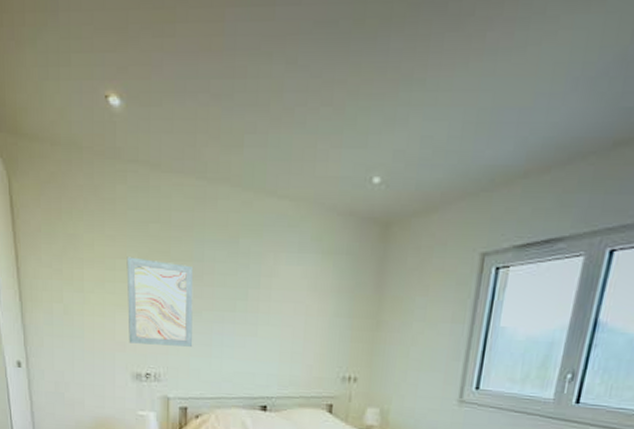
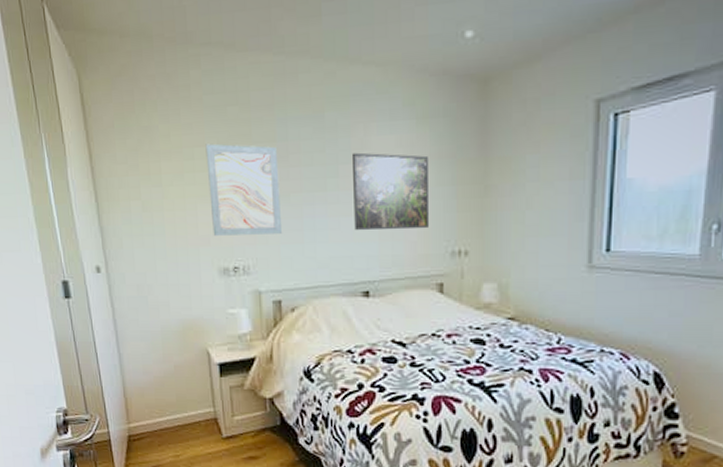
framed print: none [258,279,329,355] -> present [351,152,428,231]

